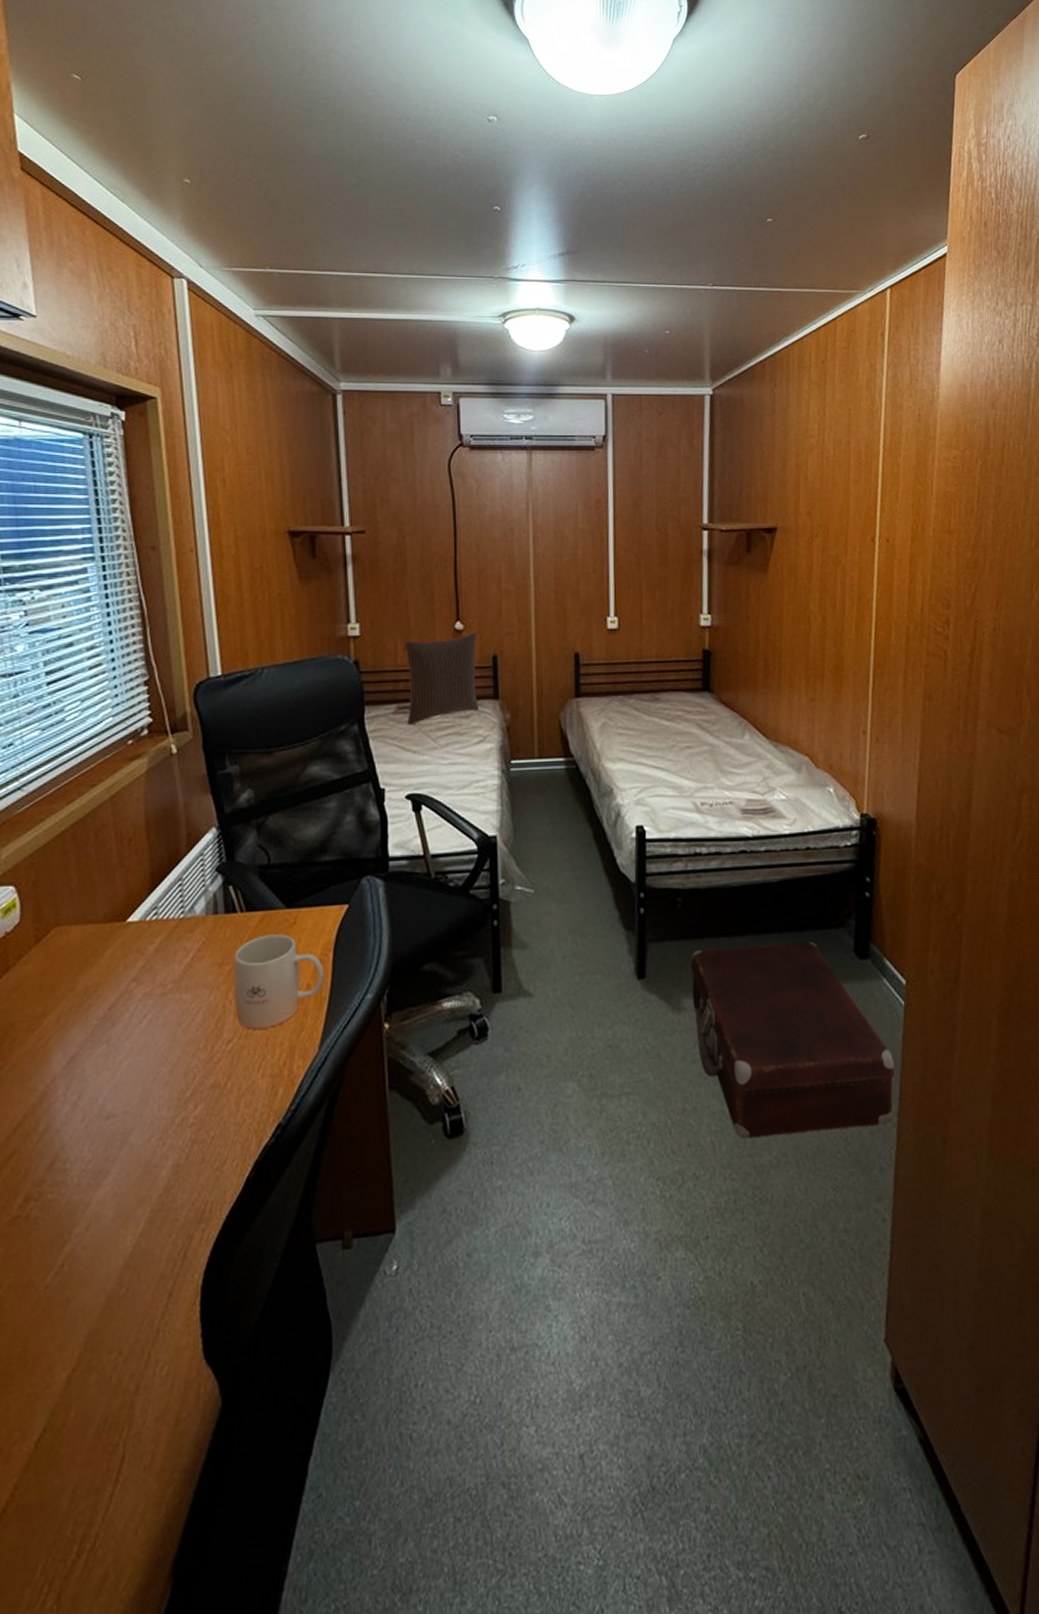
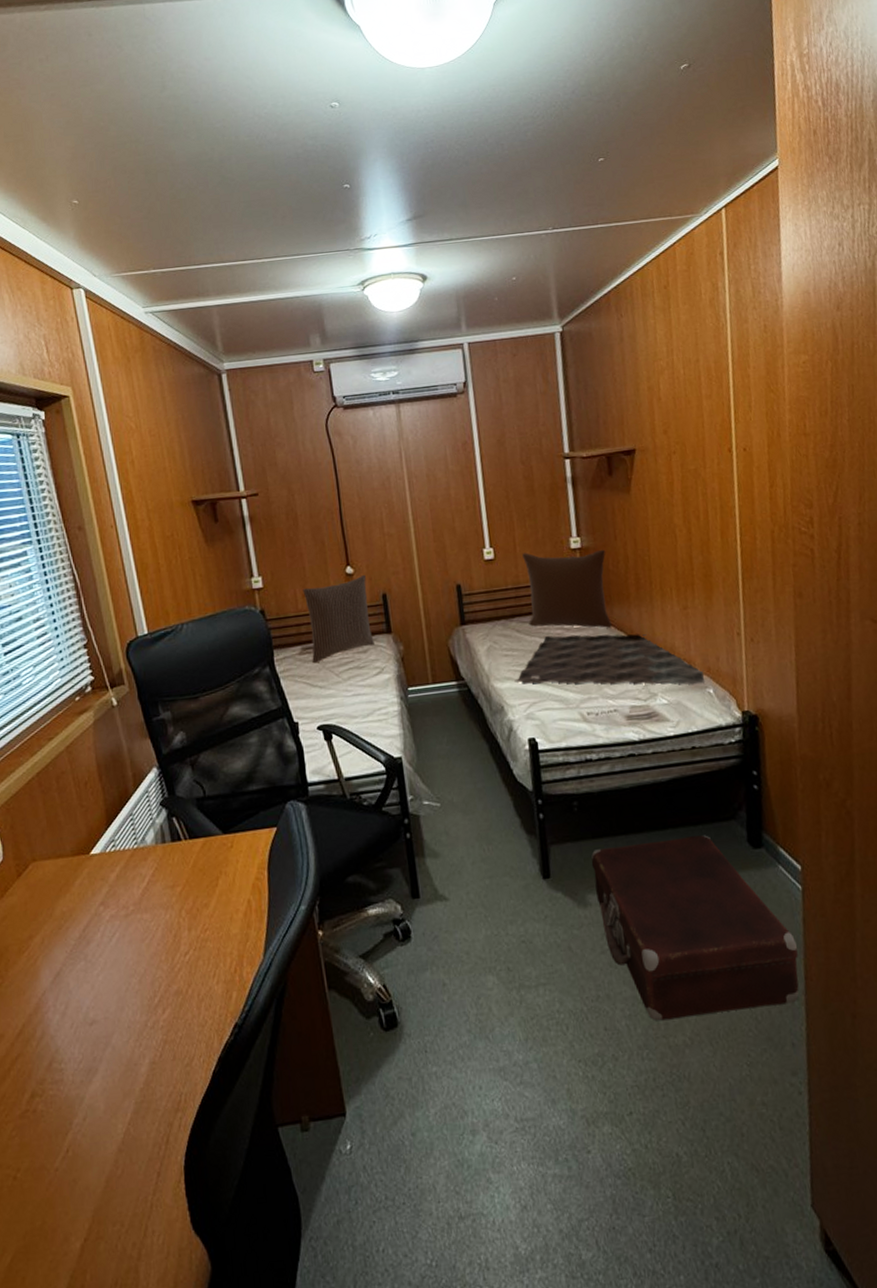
mug: present [232,934,324,1029] -> none [183,856,262,942]
blanket: none [627,717,826,782] -> present [514,634,705,685]
pillow: none [648,626,736,714] -> present [522,549,613,628]

